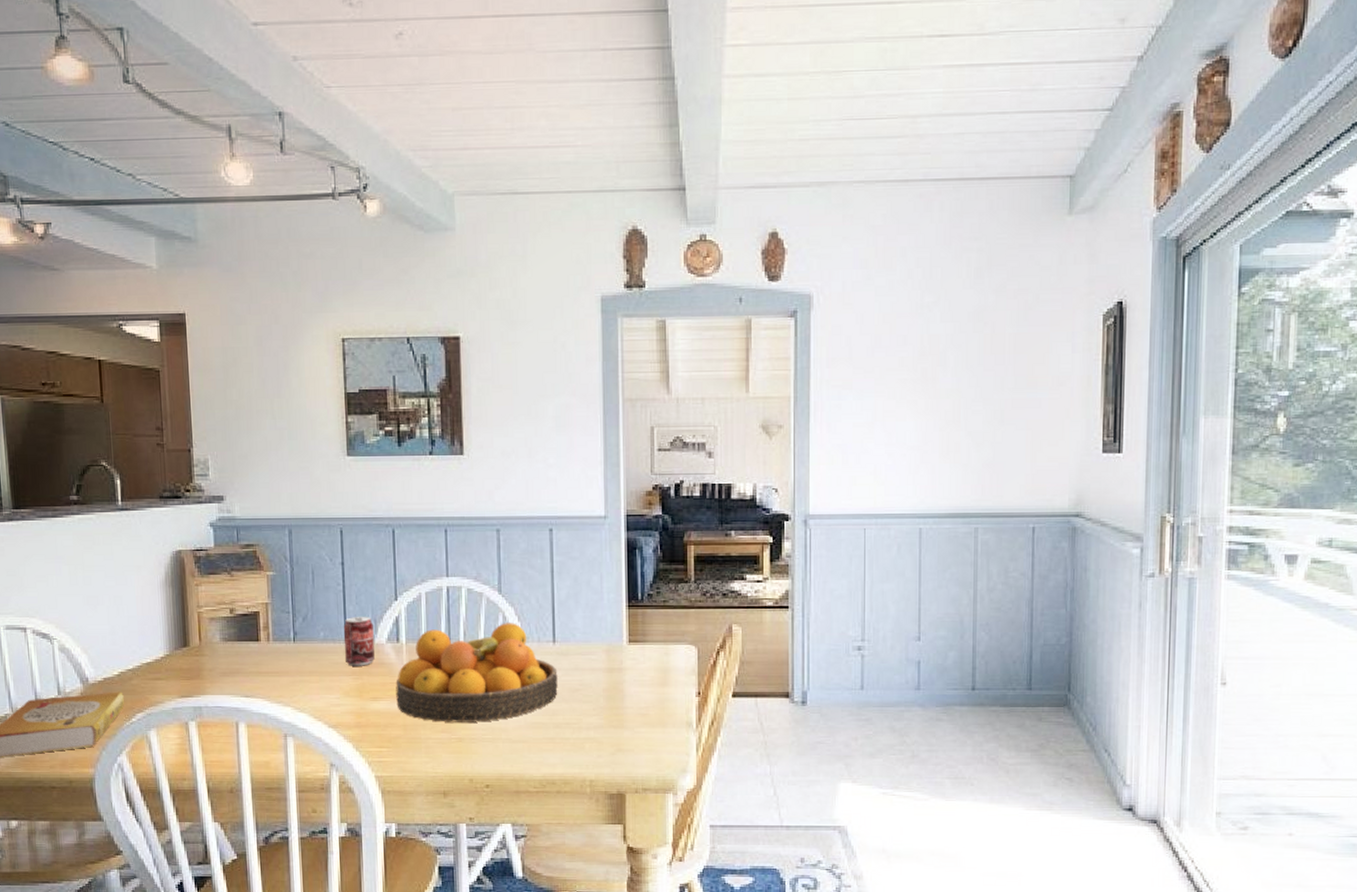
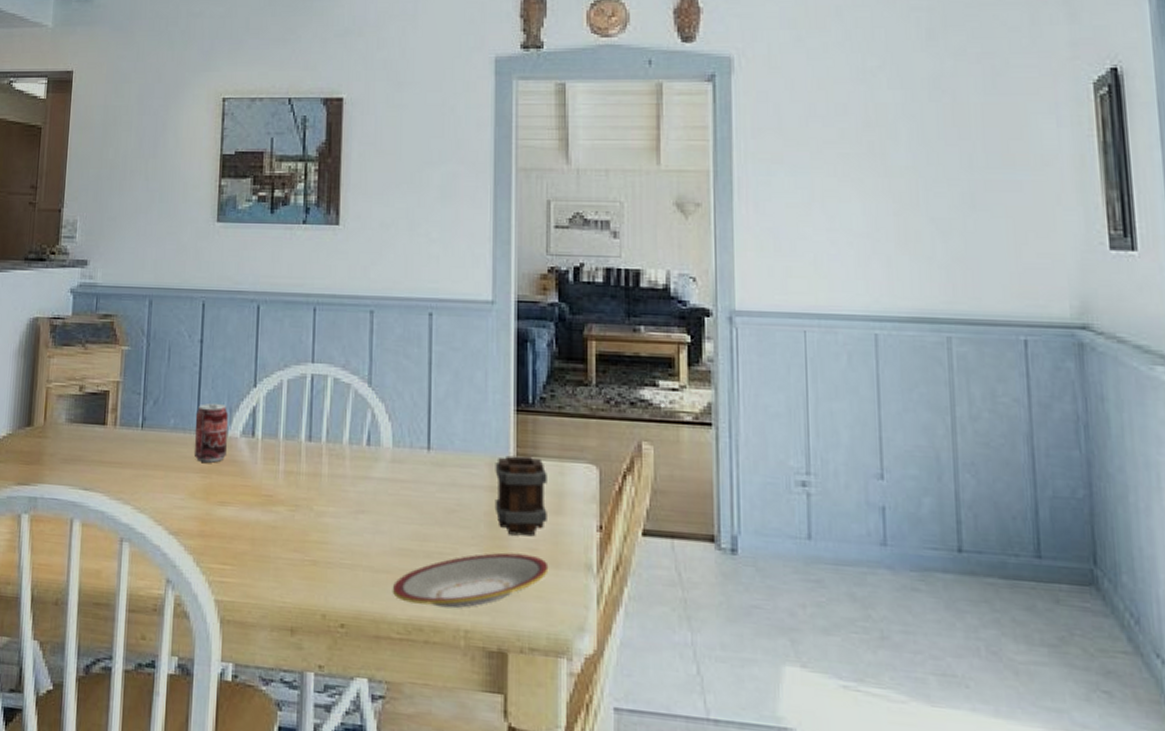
fruit bowl: present [396,623,558,722] -> none [246,421,431,543]
plate: none [528,719,657,765] -> present [392,552,549,608]
mug: none [611,643,655,705] -> present [494,455,547,536]

